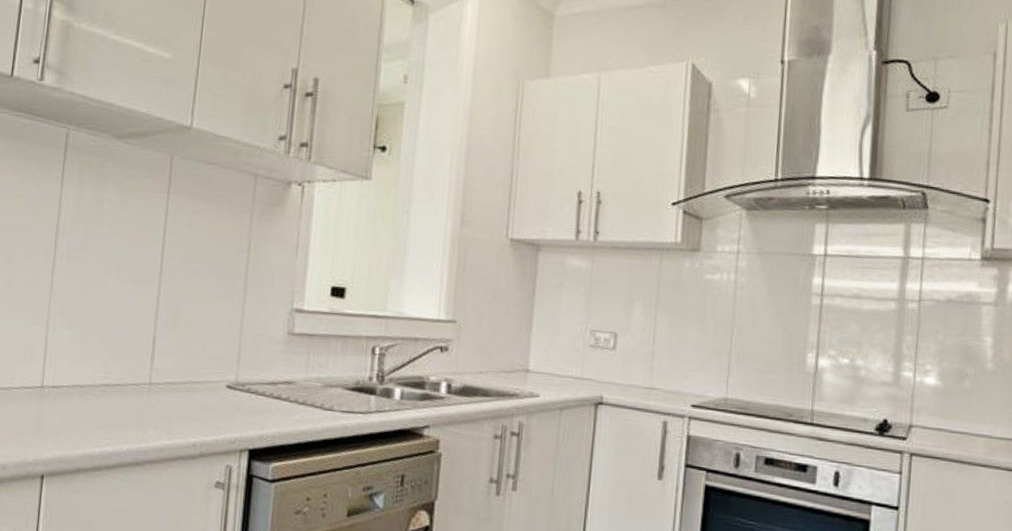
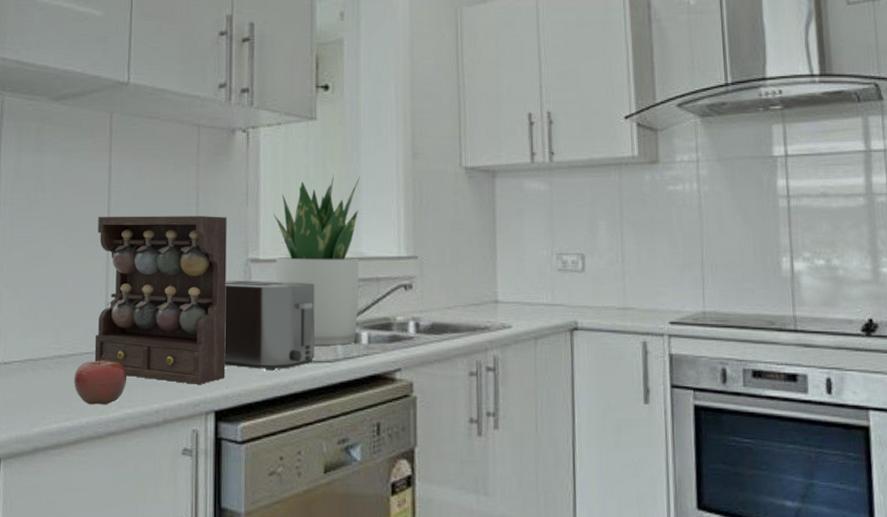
fruit: none [117,387,169,435] -> present [74,354,127,405]
spice rack: none [138,255,276,424] -> present [94,216,227,384]
toaster: none [262,327,355,418] -> present [224,281,316,372]
planter: none [318,235,408,399] -> present [273,175,360,346]

